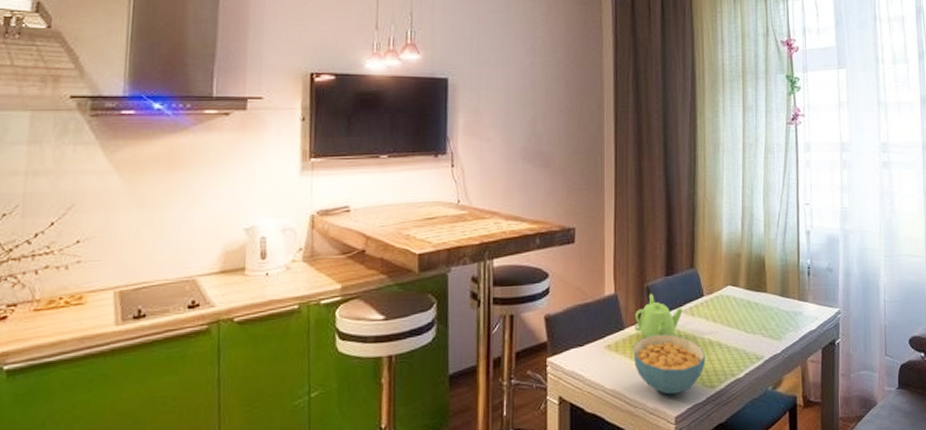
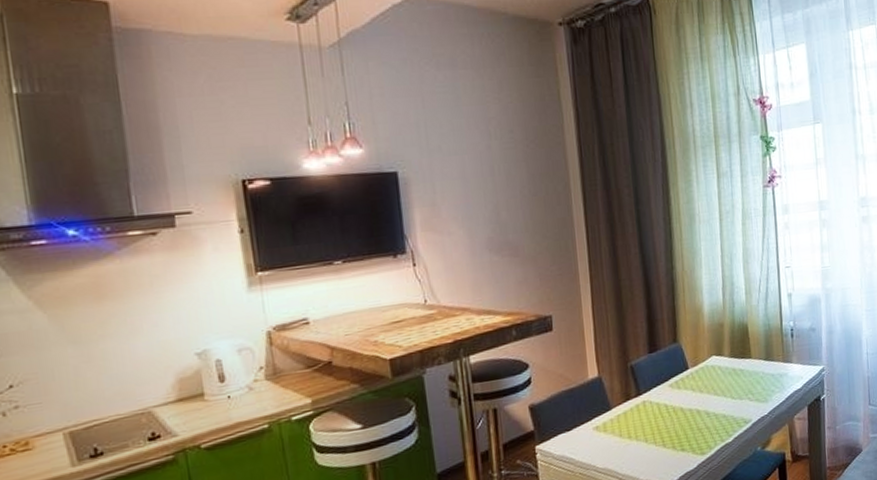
cereal bowl: present [633,334,706,395] -> none [621,408,695,467]
teapot: present [634,293,683,339] -> none [620,371,669,416]

